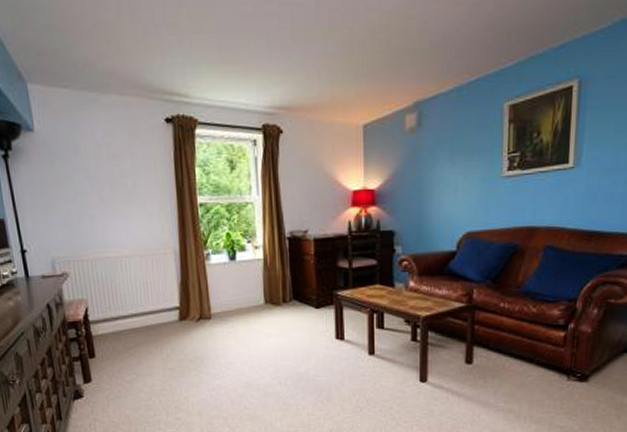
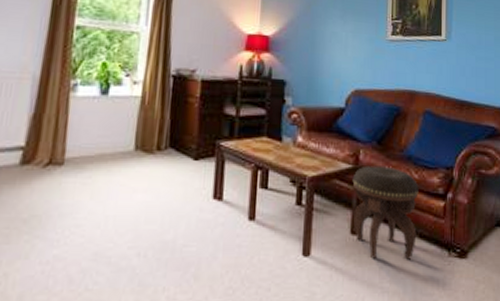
footstool: none [466,302,537,384] -> present [352,165,419,260]

